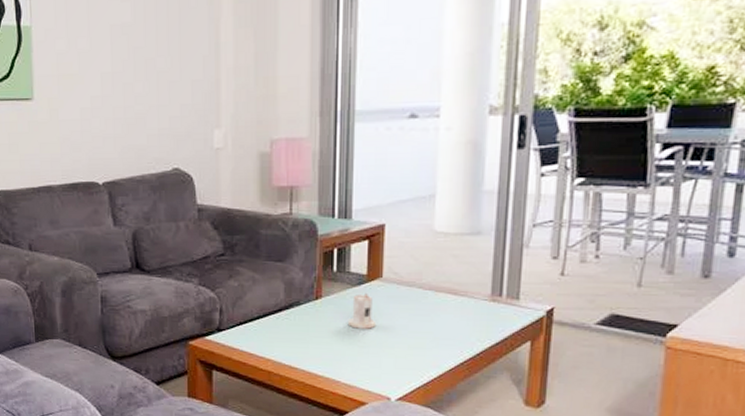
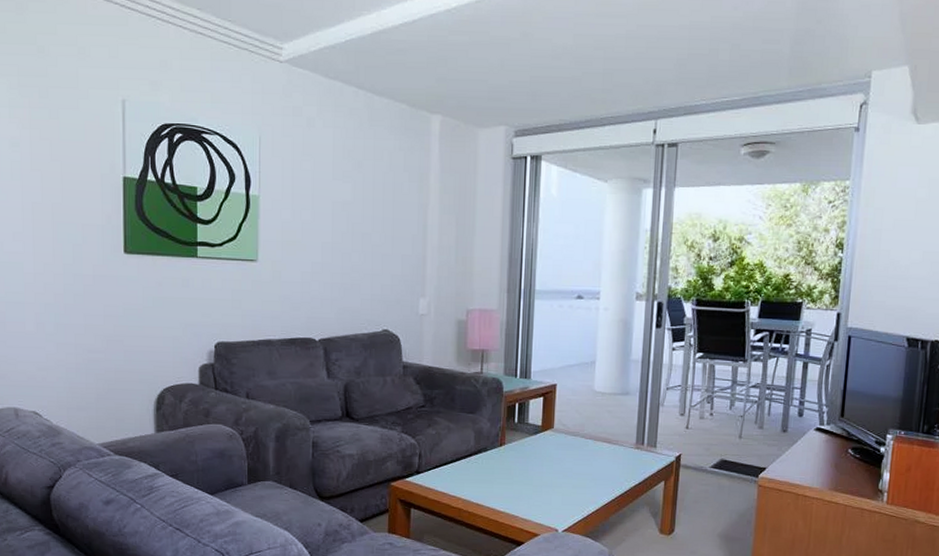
candle: present [347,292,377,329] -> none [525,440,548,472]

